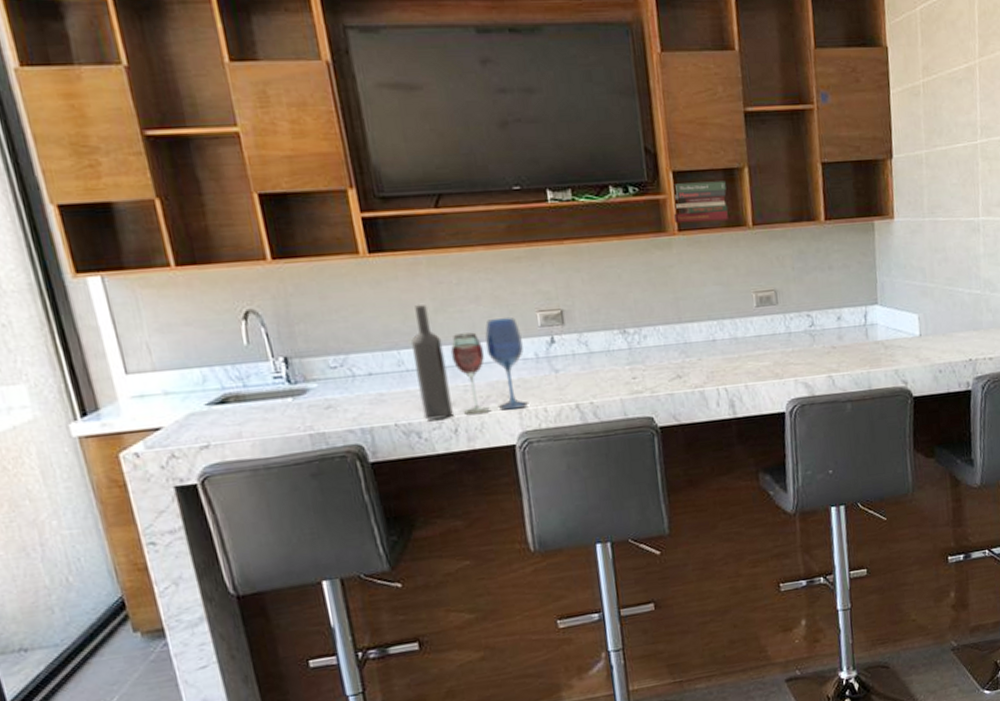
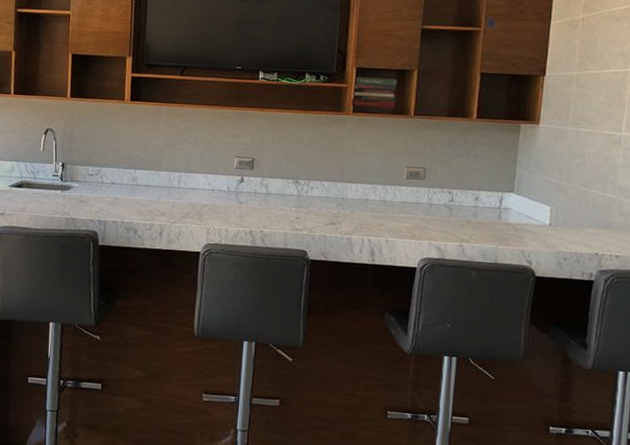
wine bottle: present [410,304,453,420] -> none [141,140,165,224]
wineglass: present [450,332,490,415] -> none [168,164,192,224]
wineglass: present [484,318,529,410] -> none [193,158,221,226]

